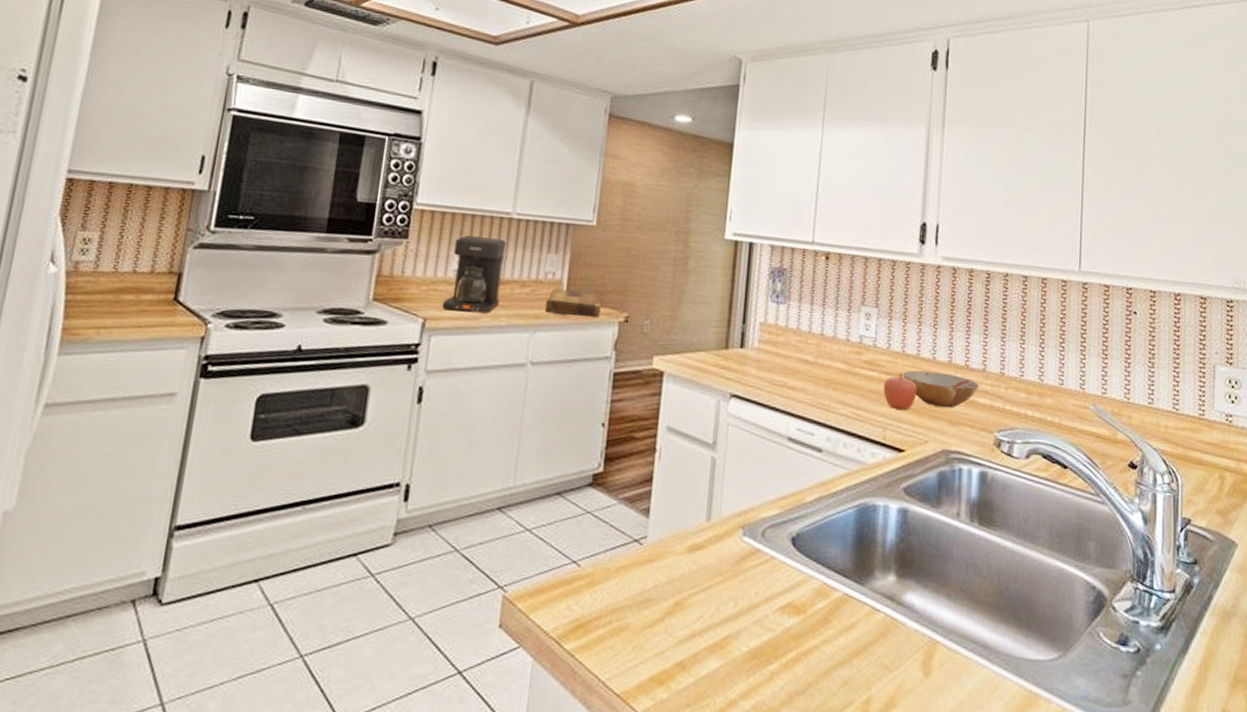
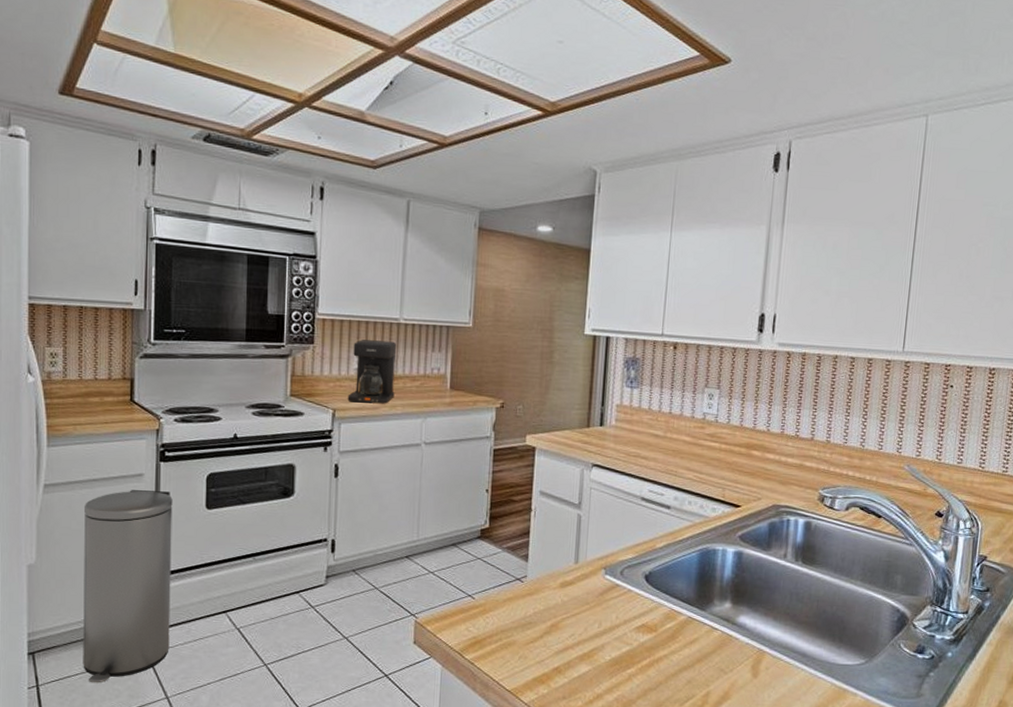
pedal bin: none [53,413,209,683] -> present [83,490,173,684]
cutting board: present [545,289,602,318] -> none [434,382,481,405]
fruit: present [883,373,916,410] -> none [723,443,752,473]
bowl: present [903,370,980,408] -> none [741,440,808,471]

